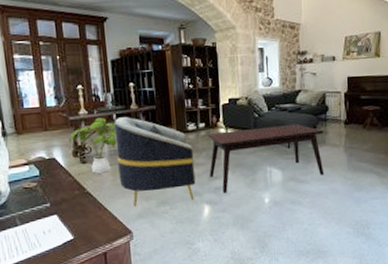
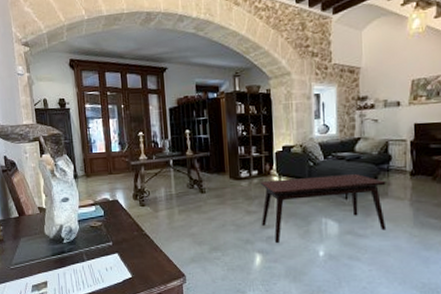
house plant: present [69,117,117,174] -> none [130,163,173,216]
armchair: present [114,117,196,207] -> none [170,163,248,251]

